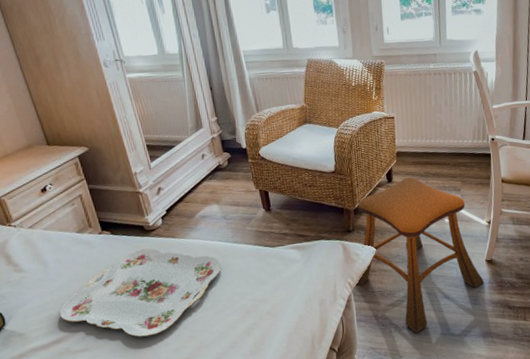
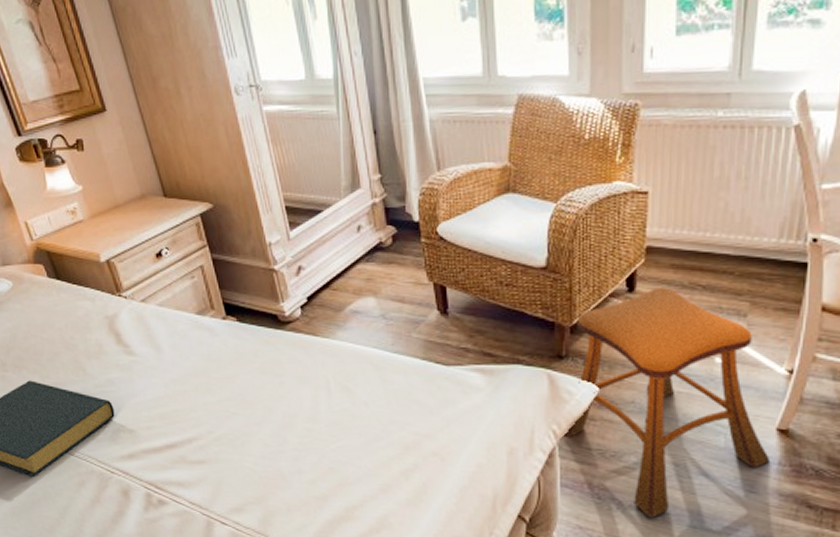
serving tray: present [60,248,221,337] -> none [175,345,375,458]

